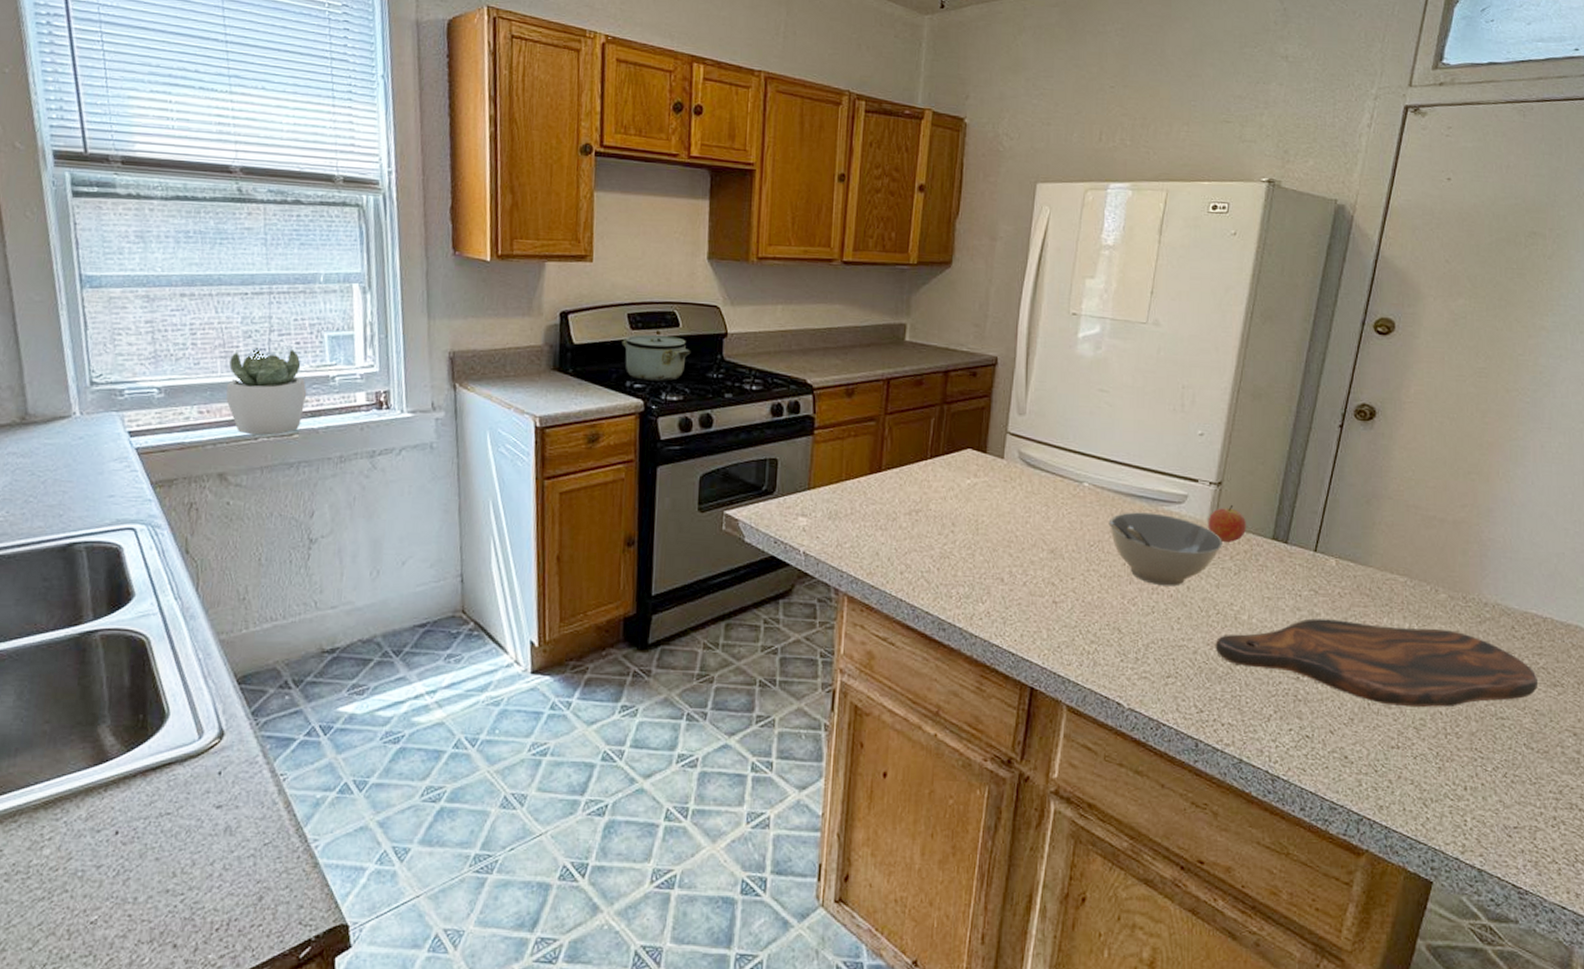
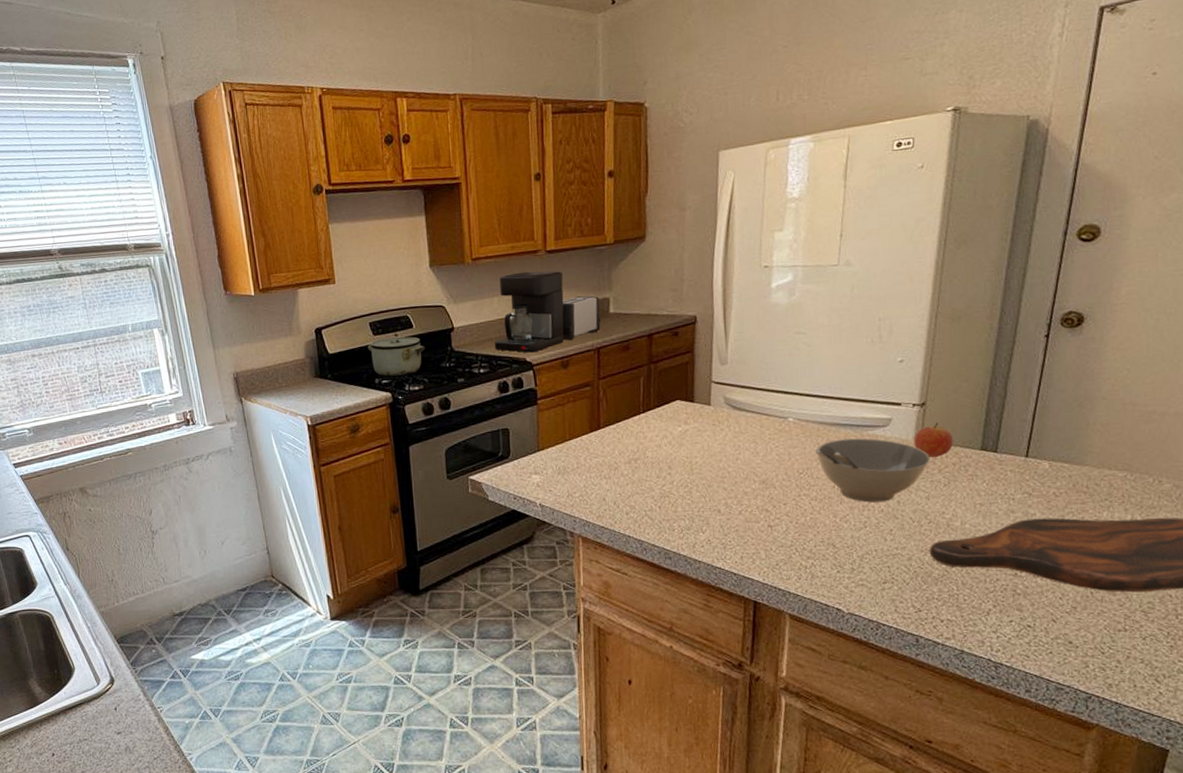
succulent plant: present [226,348,307,436] -> none [74,387,133,457]
coffee maker: none [771,280,857,374] -> present [494,270,565,353]
toaster: none [850,317,895,367] -> present [562,296,602,341]

